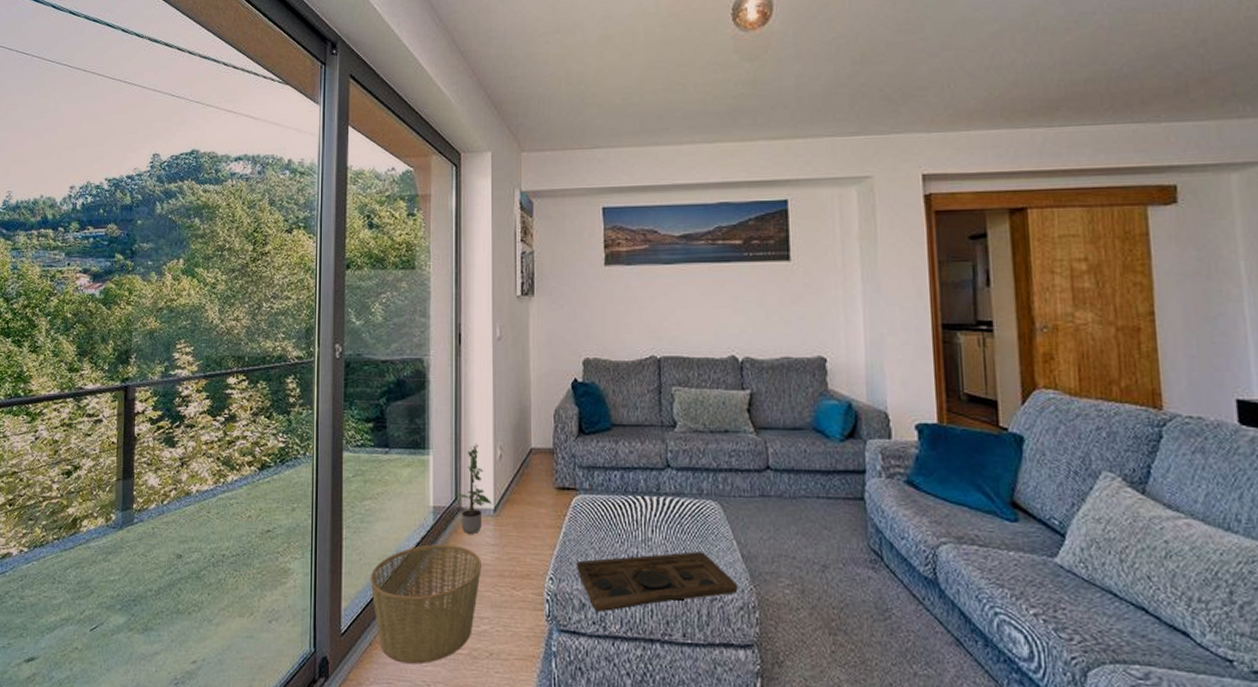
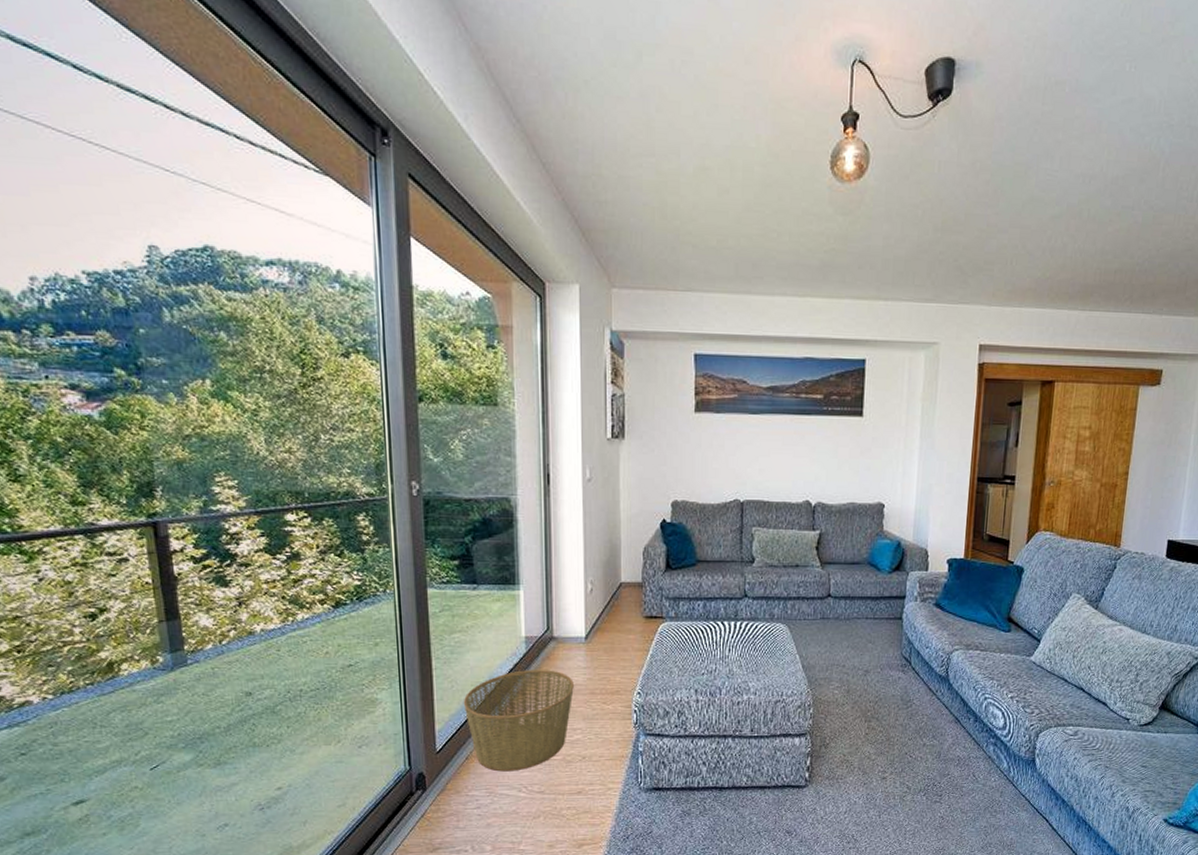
potted plant: present [456,442,492,534] -> none [548,578,583,659]
decorative tray: present [576,551,738,613] -> none [661,665,798,718]

